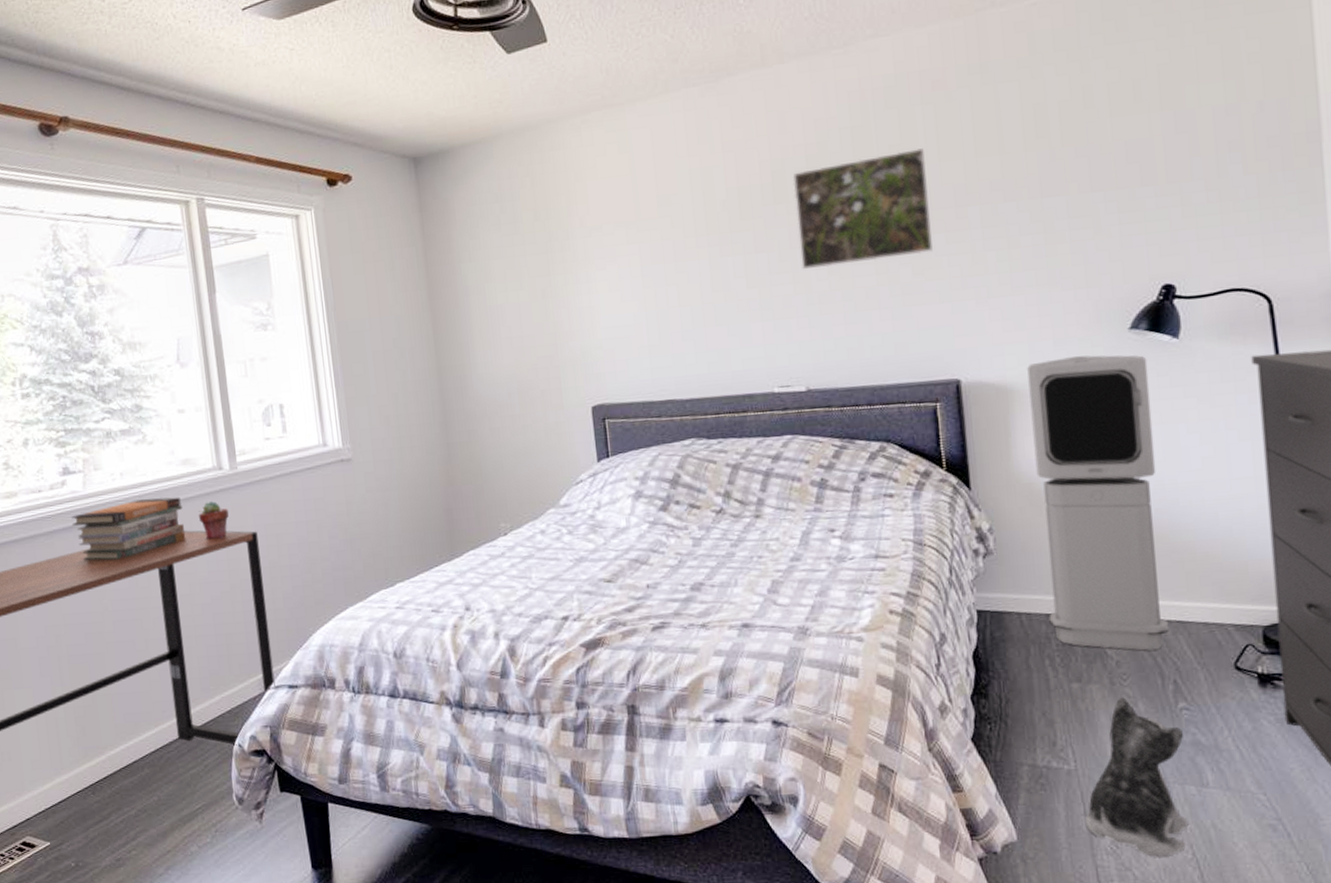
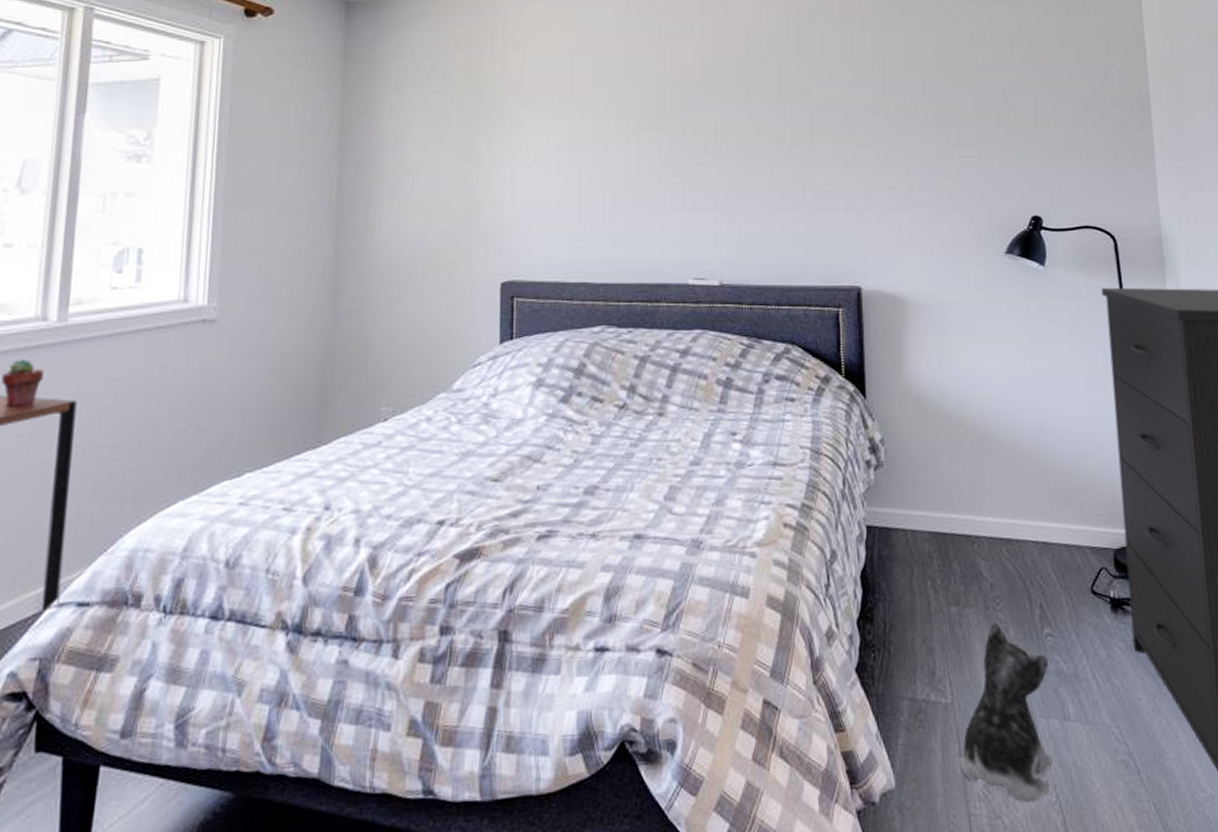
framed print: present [792,148,933,270] -> none [722,66,843,166]
air purifier: present [1027,355,1169,651] -> none [920,275,1037,573]

